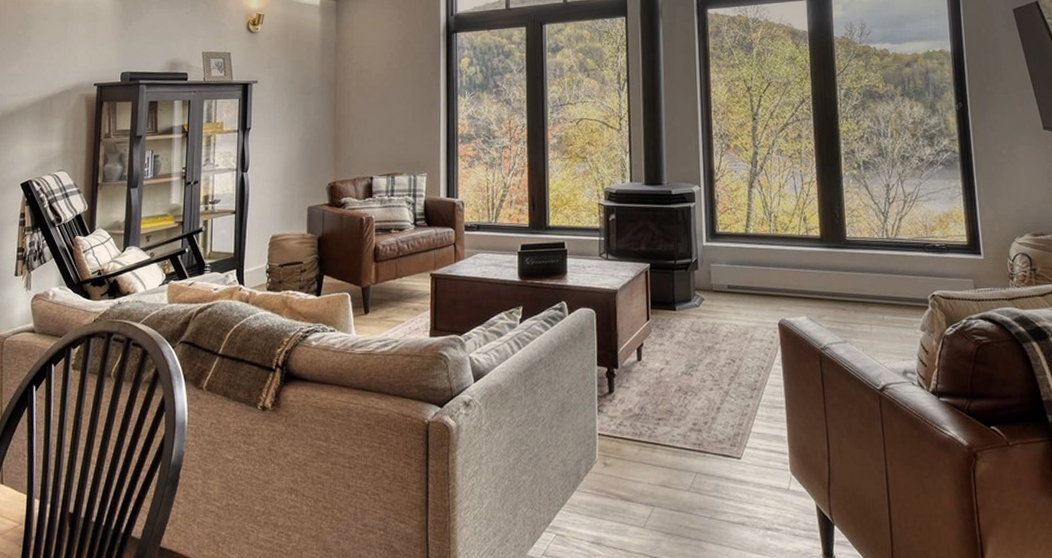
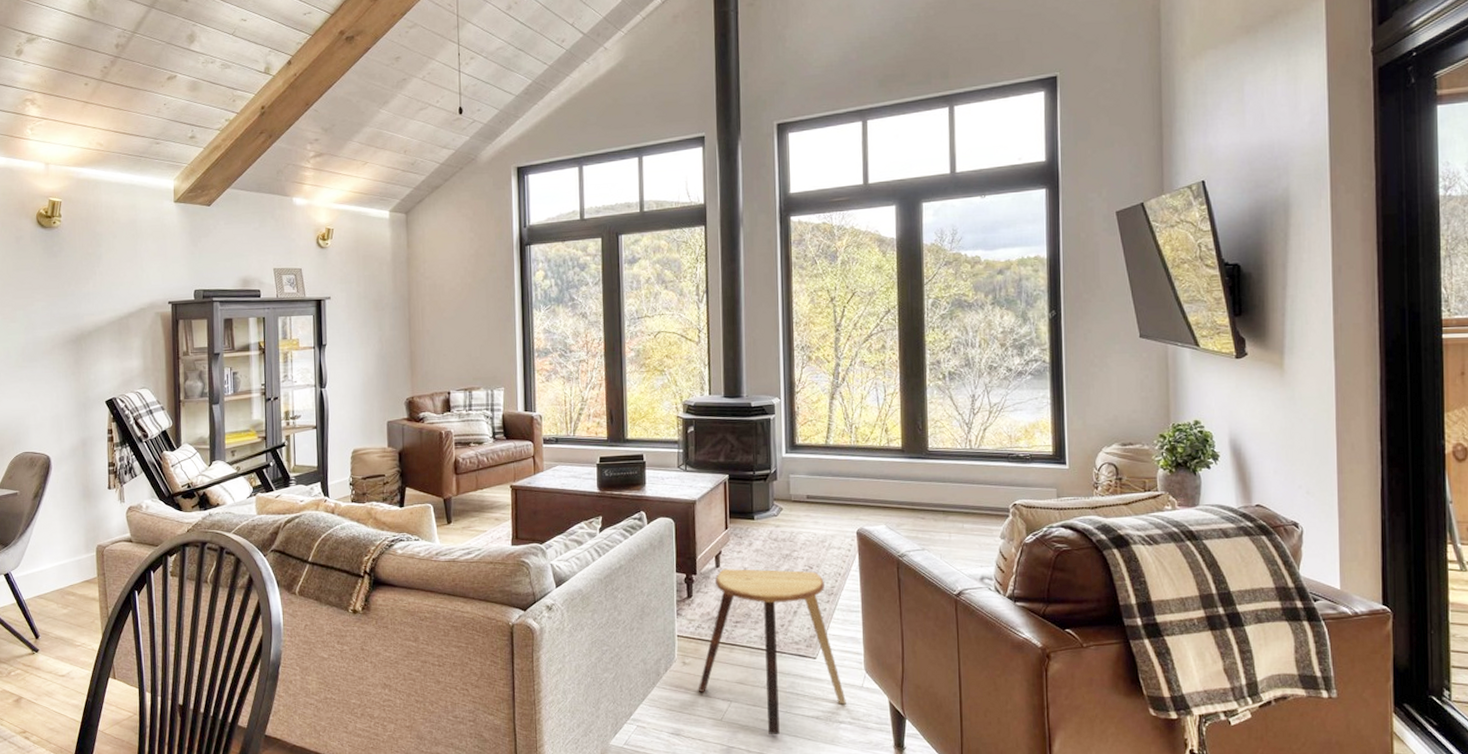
stool: none [619,362,773,544] -> present [698,569,846,735]

